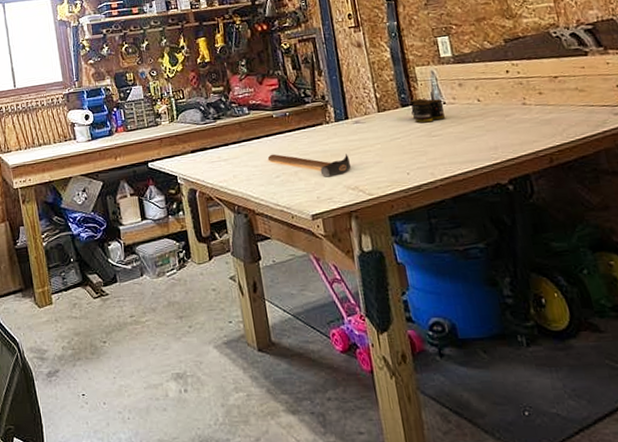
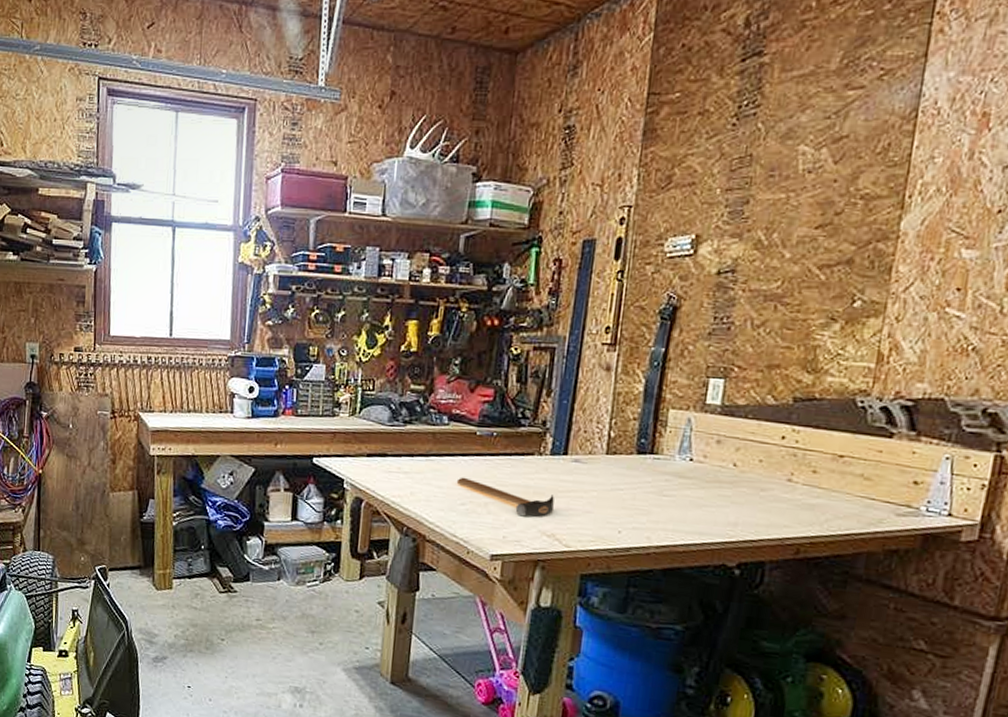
paint can: present [410,92,446,124] -> none [647,443,690,479]

